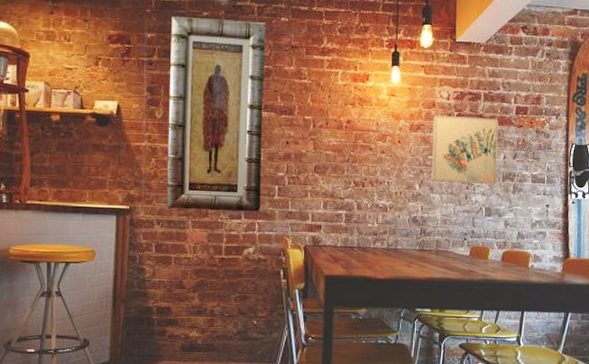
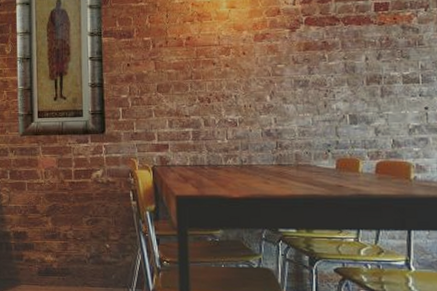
wall art: present [431,115,499,185] -> none [279,18,360,91]

